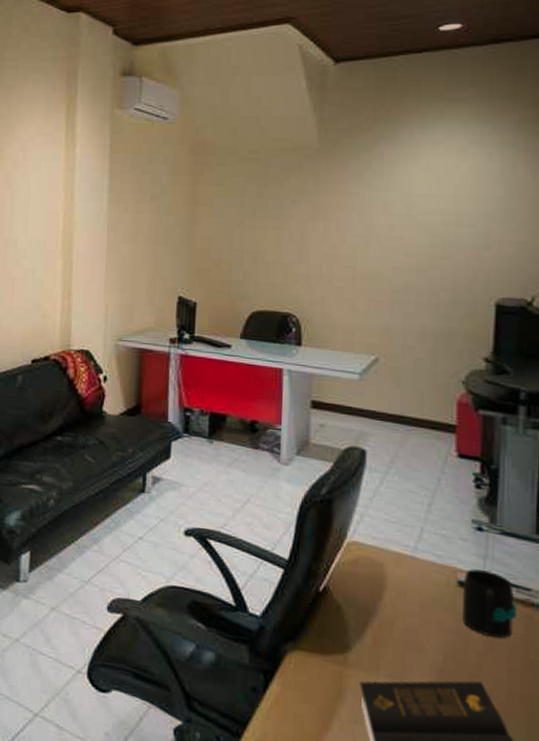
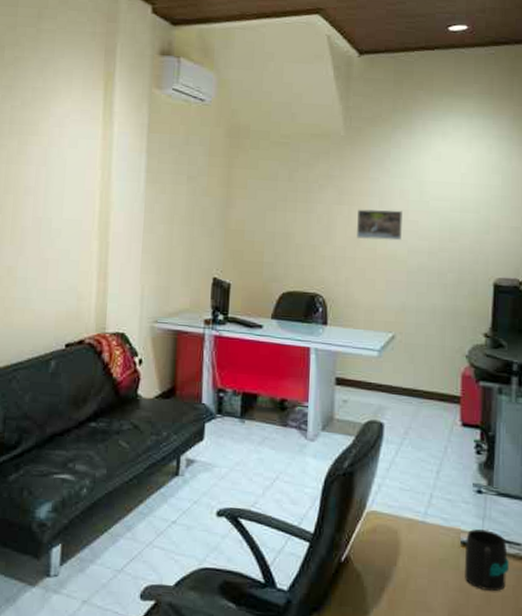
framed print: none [334,225,386,258] -> present [357,209,402,241]

